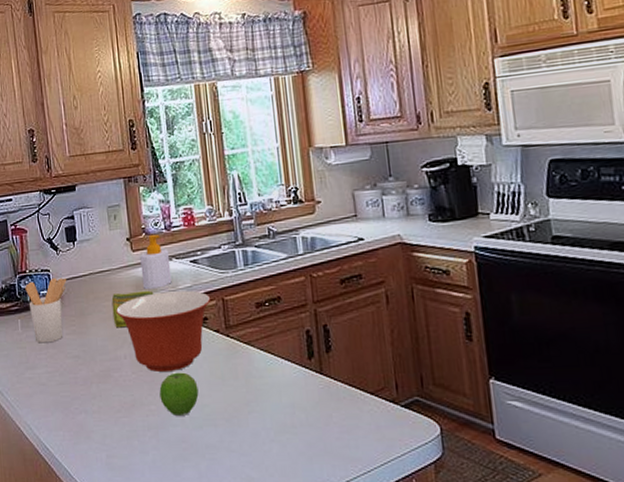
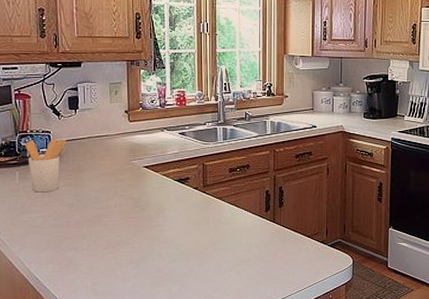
dish towel: present [111,290,154,328] -> none [107,154,145,183]
mixing bowl: present [116,290,211,373] -> none [111,156,194,219]
soap bottle: present [140,234,172,290] -> none [136,109,162,154]
fruit: present [159,372,199,416] -> none [143,219,176,252]

